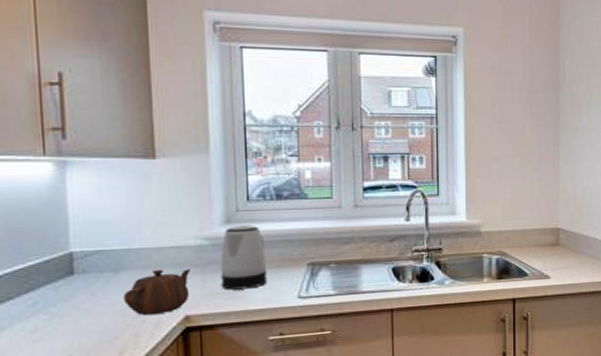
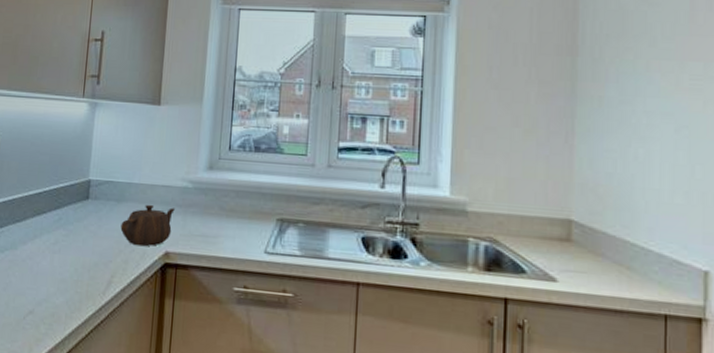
kettle: present [220,225,268,290] -> none [198,172,240,236]

